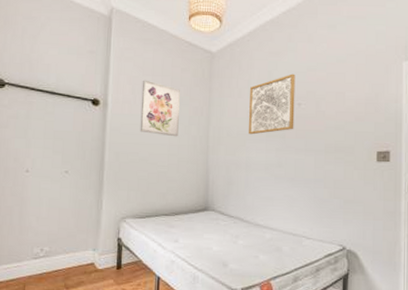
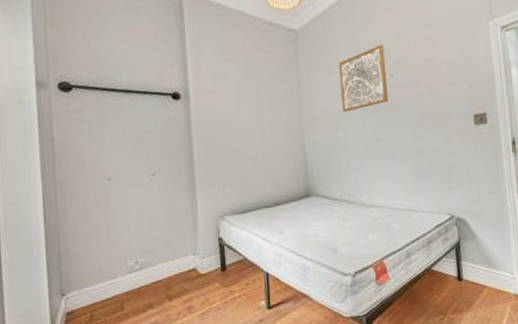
wall art: present [140,80,180,137] -> none [224,66,270,124]

